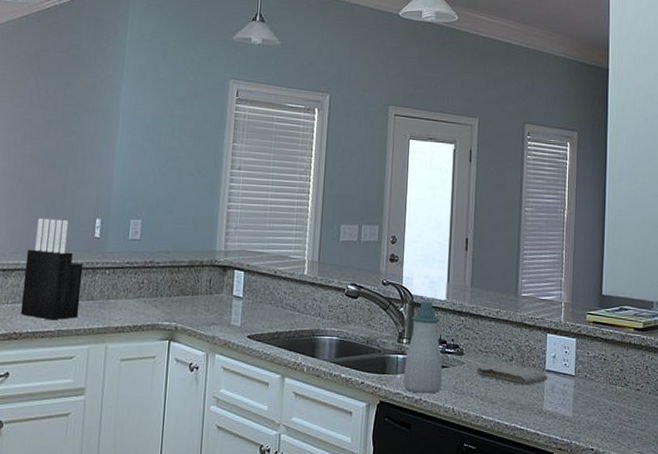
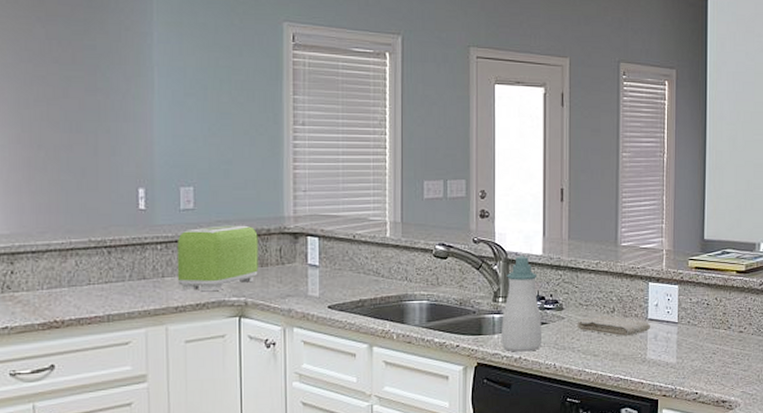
knife block: present [20,218,83,321] -> none [58,191,130,305]
toaster: none [119,255,192,315] -> present [176,225,258,292]

